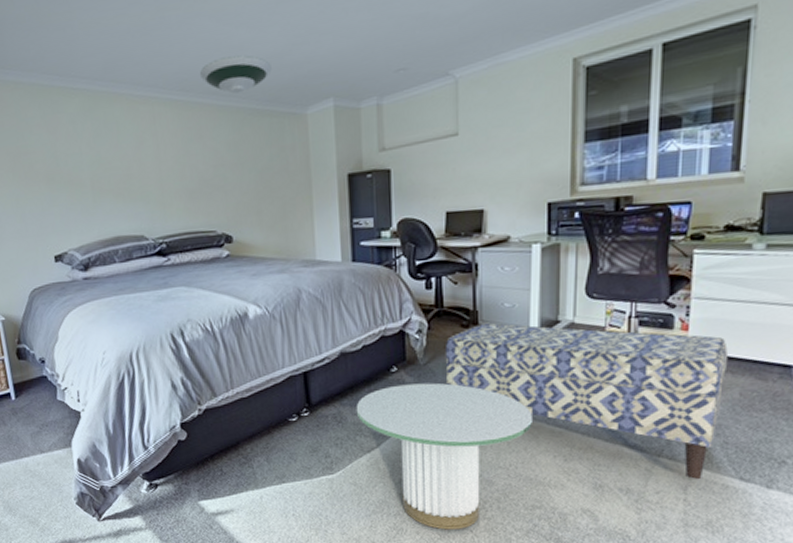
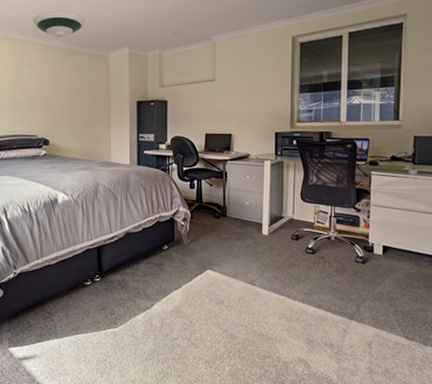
side table: present [356,383,532,530] -> none [136,259,264,374]
bench: present [444,323,729,480] -> none [202,216,396,338]

